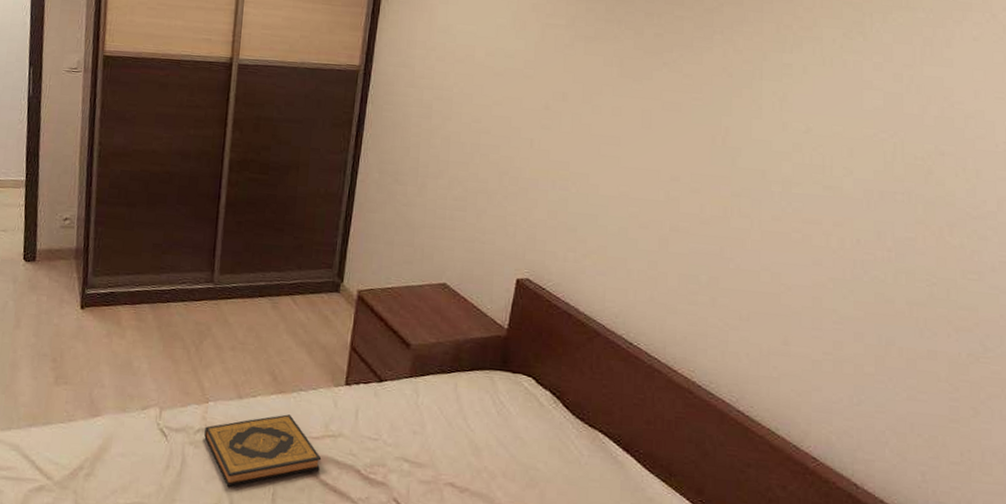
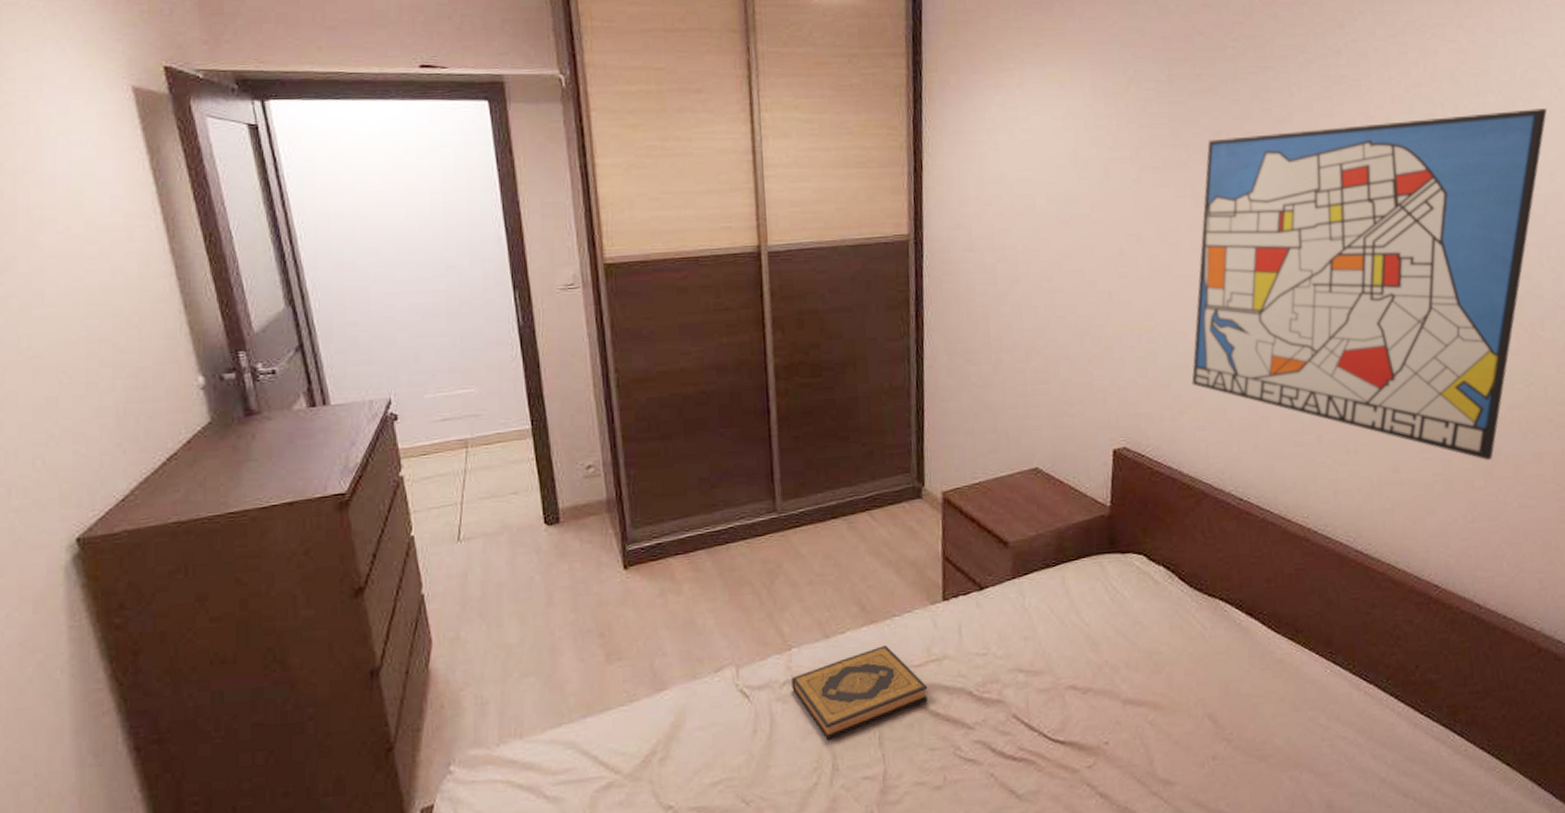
wall art: none [597,19,978,349] -> present [1191,108,1548,460]

